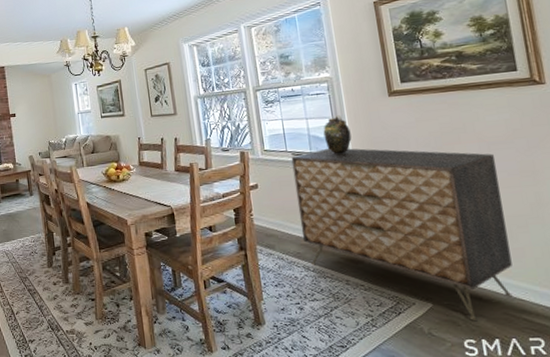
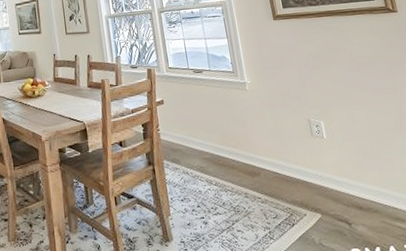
dresser: present [291,148,513,321] -> none [192,66,388,230]
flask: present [323,115,352,154] -> none [219,36,245,72]

